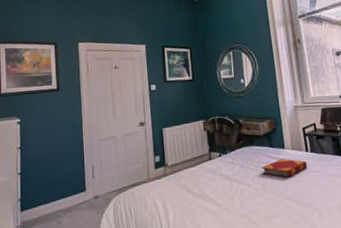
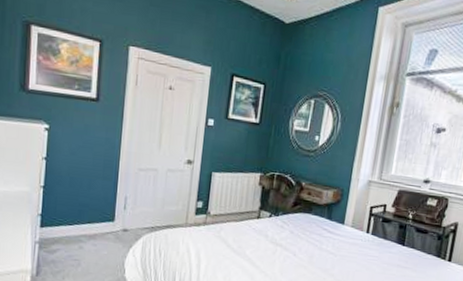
hardback book: present [261,158,307,178] -> none [311,234,363,256]

